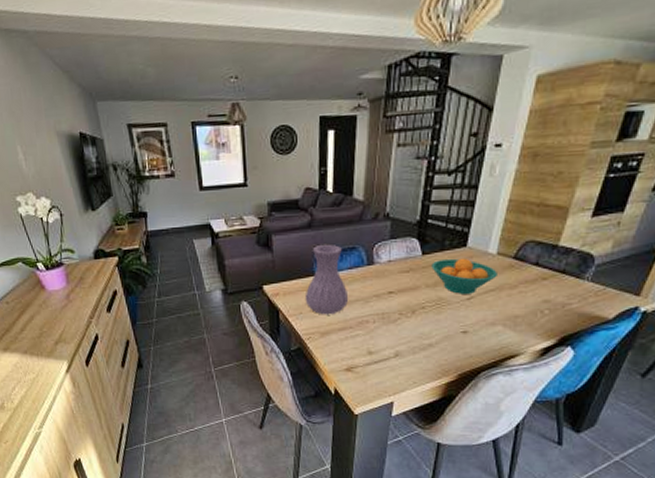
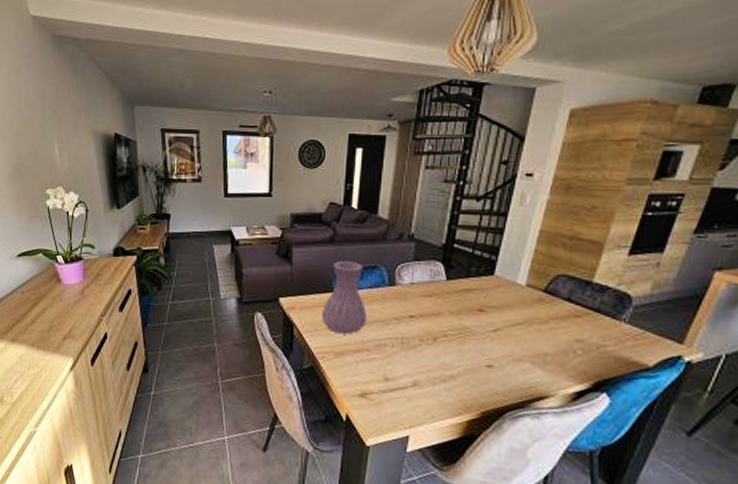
fruit bowl: present [431,258,497,294] -> none [456,286,526,326]

